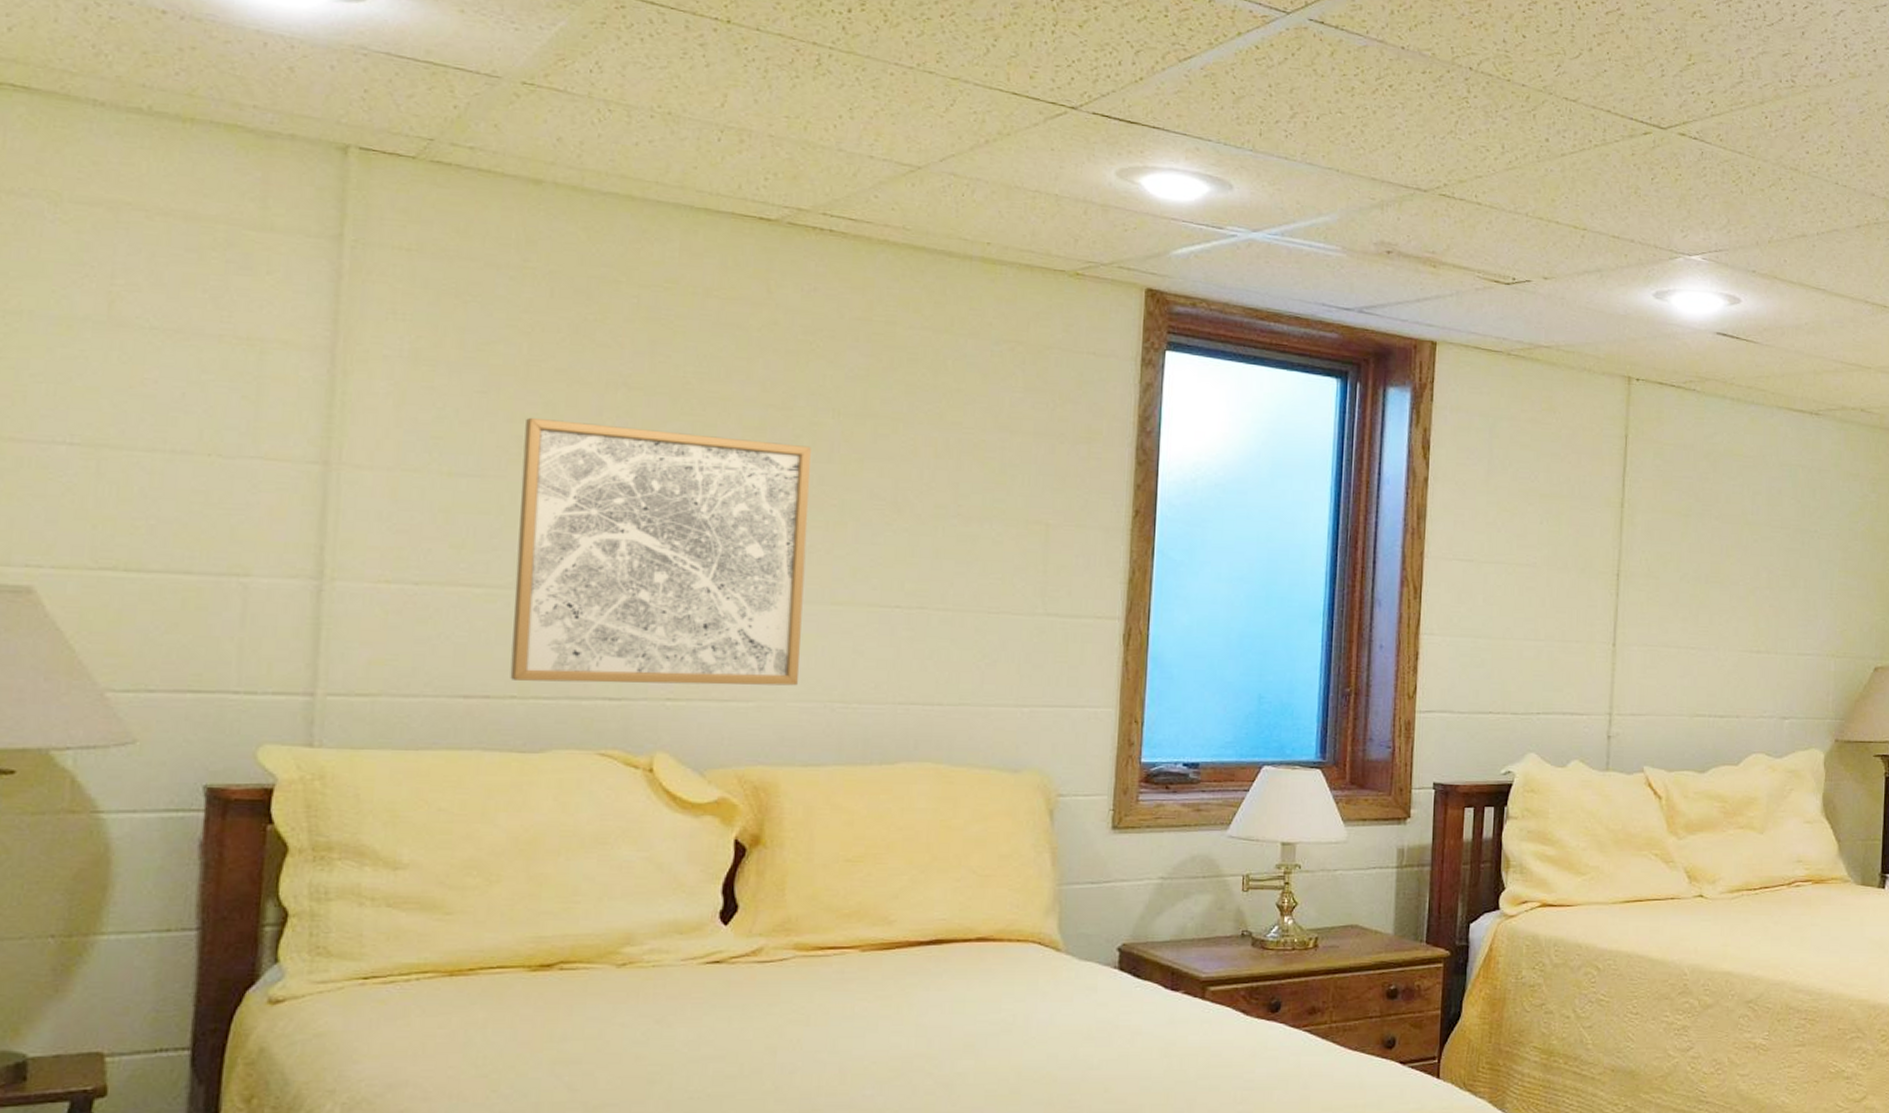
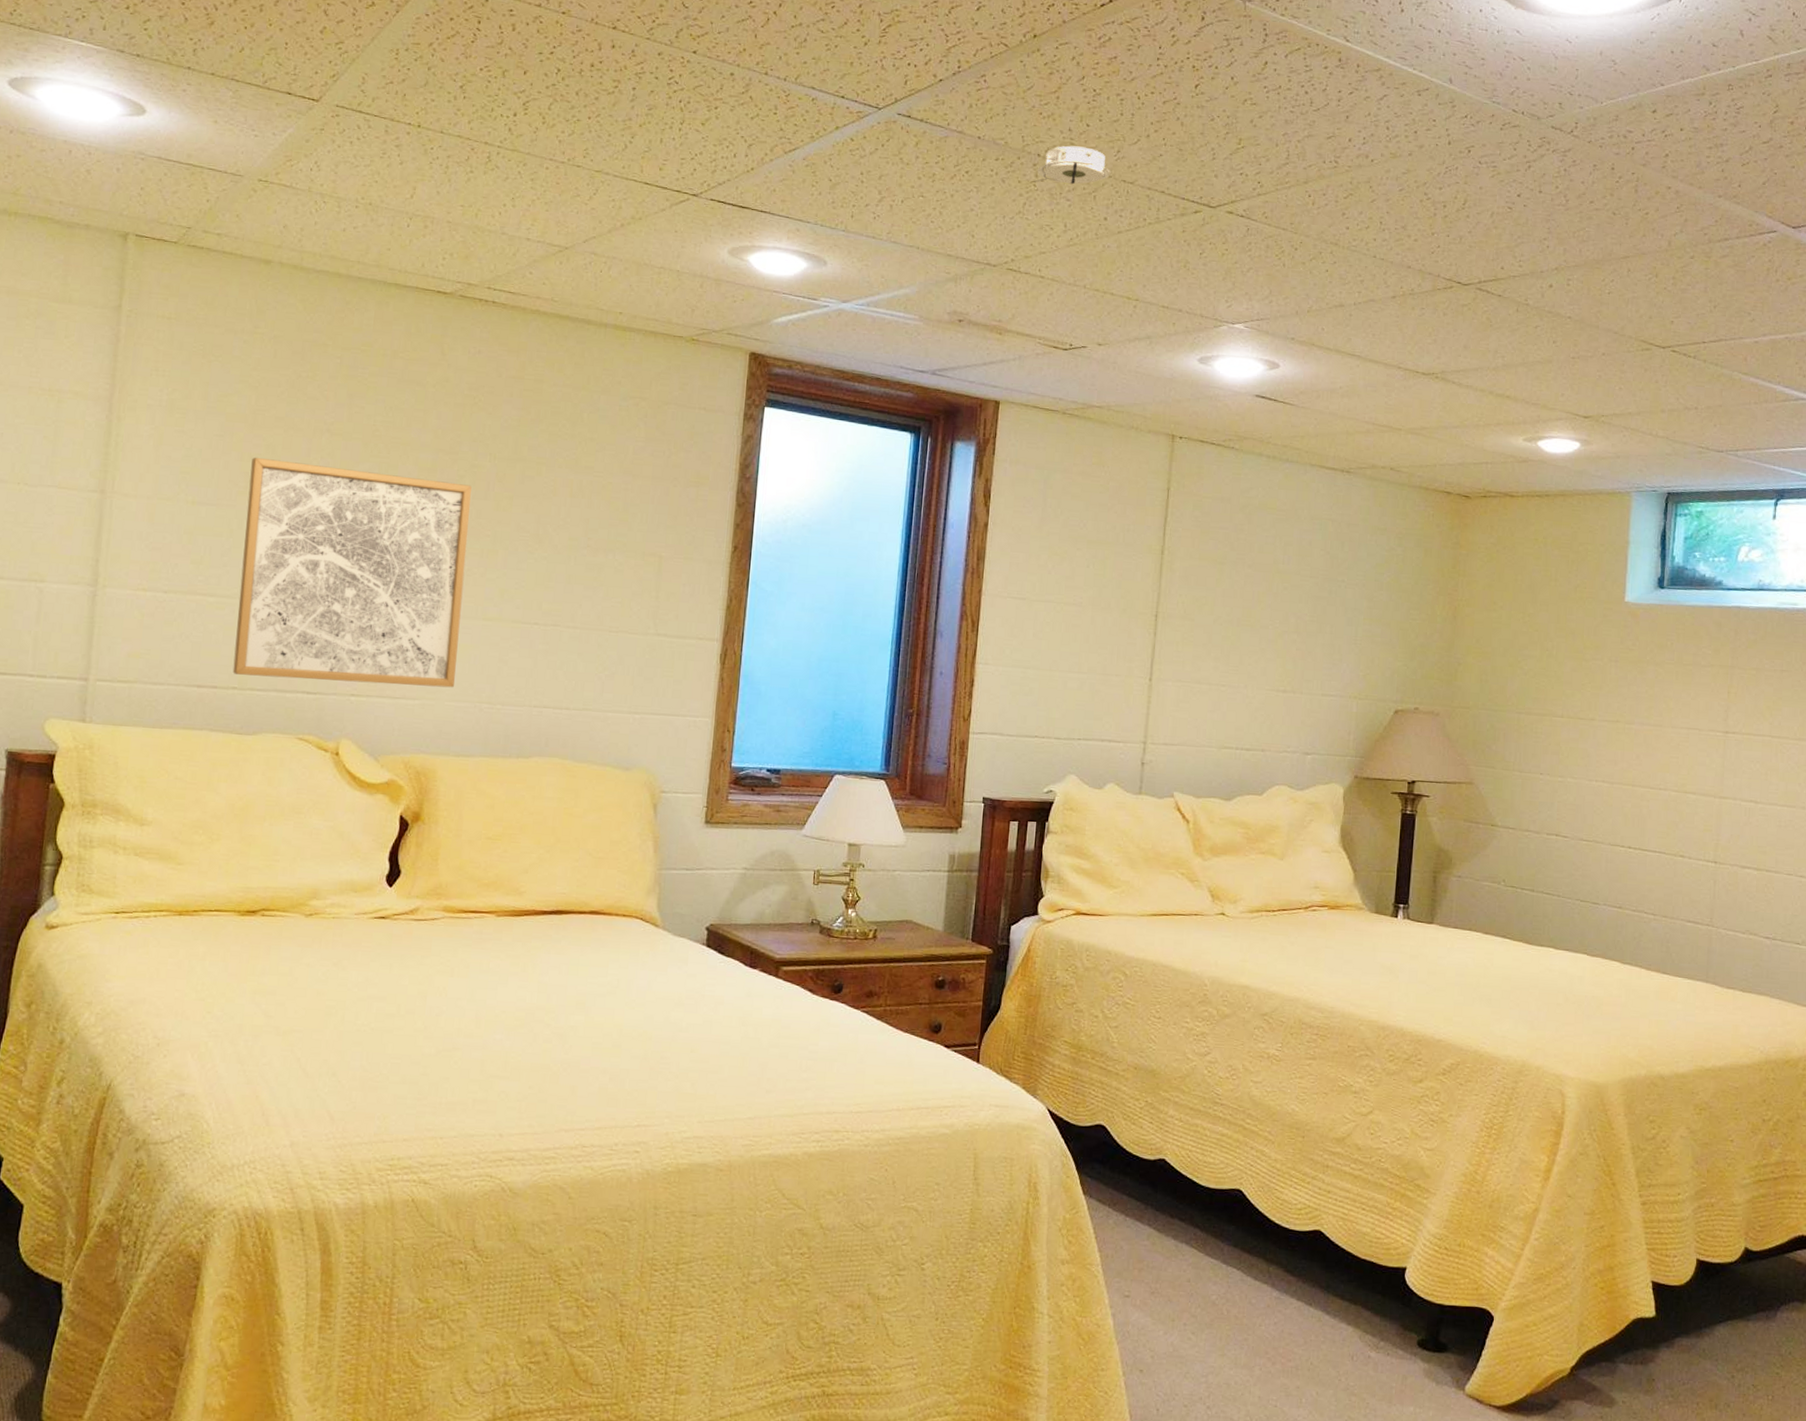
smoke detector: none [1466,58,1552,102] -> present [1034,145,1111,185]

